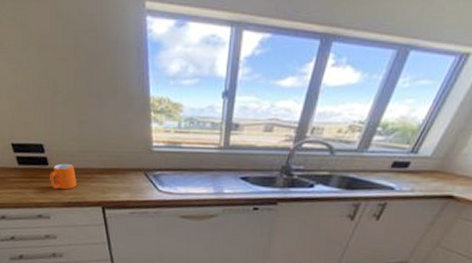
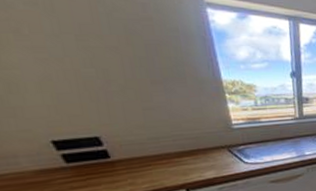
mug: present [50,163,76,190] -> none [113,152,151,181]

